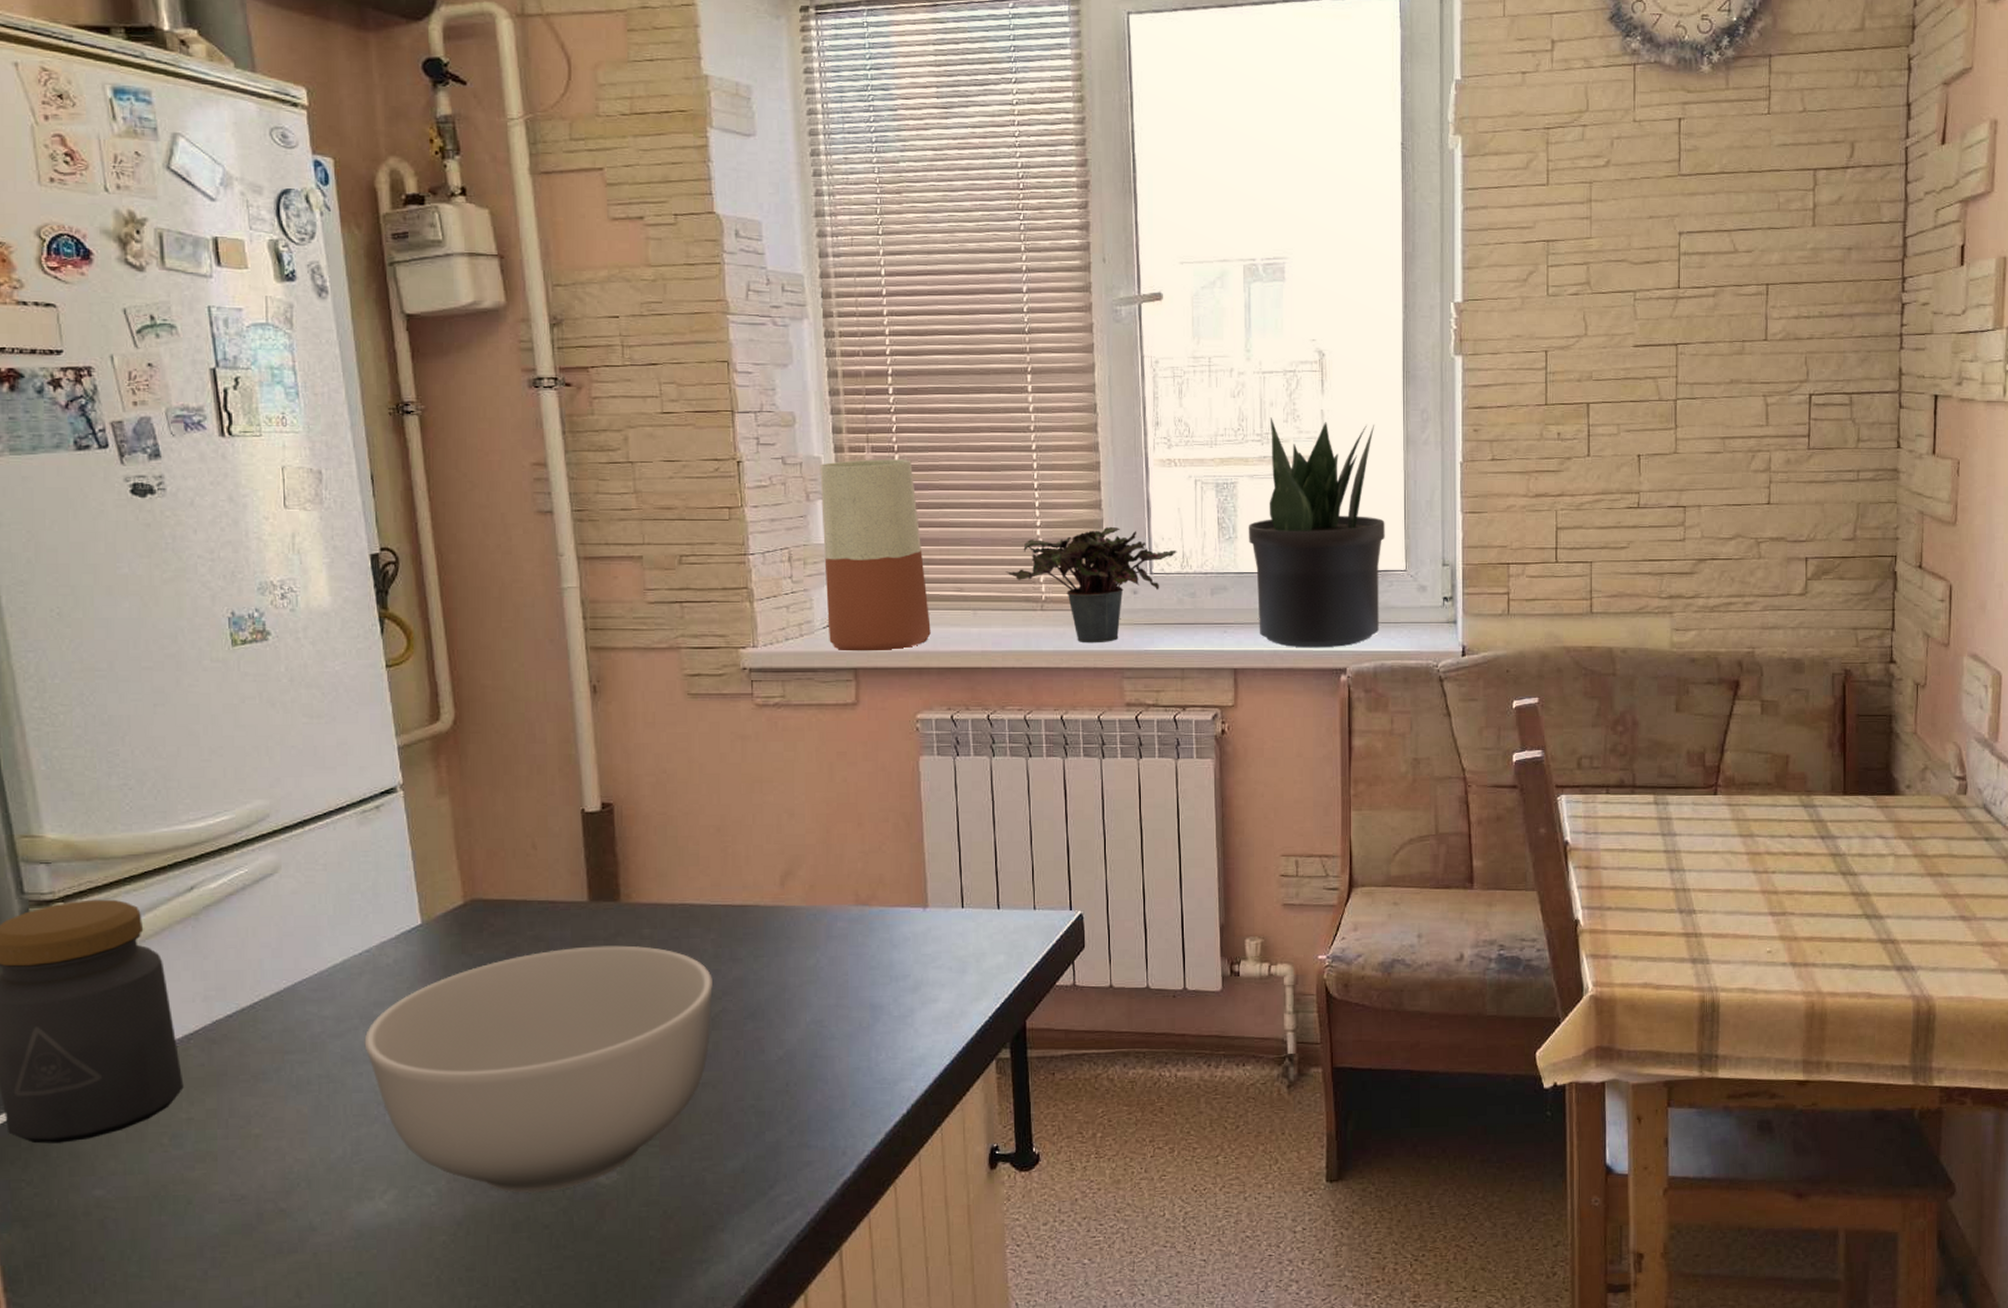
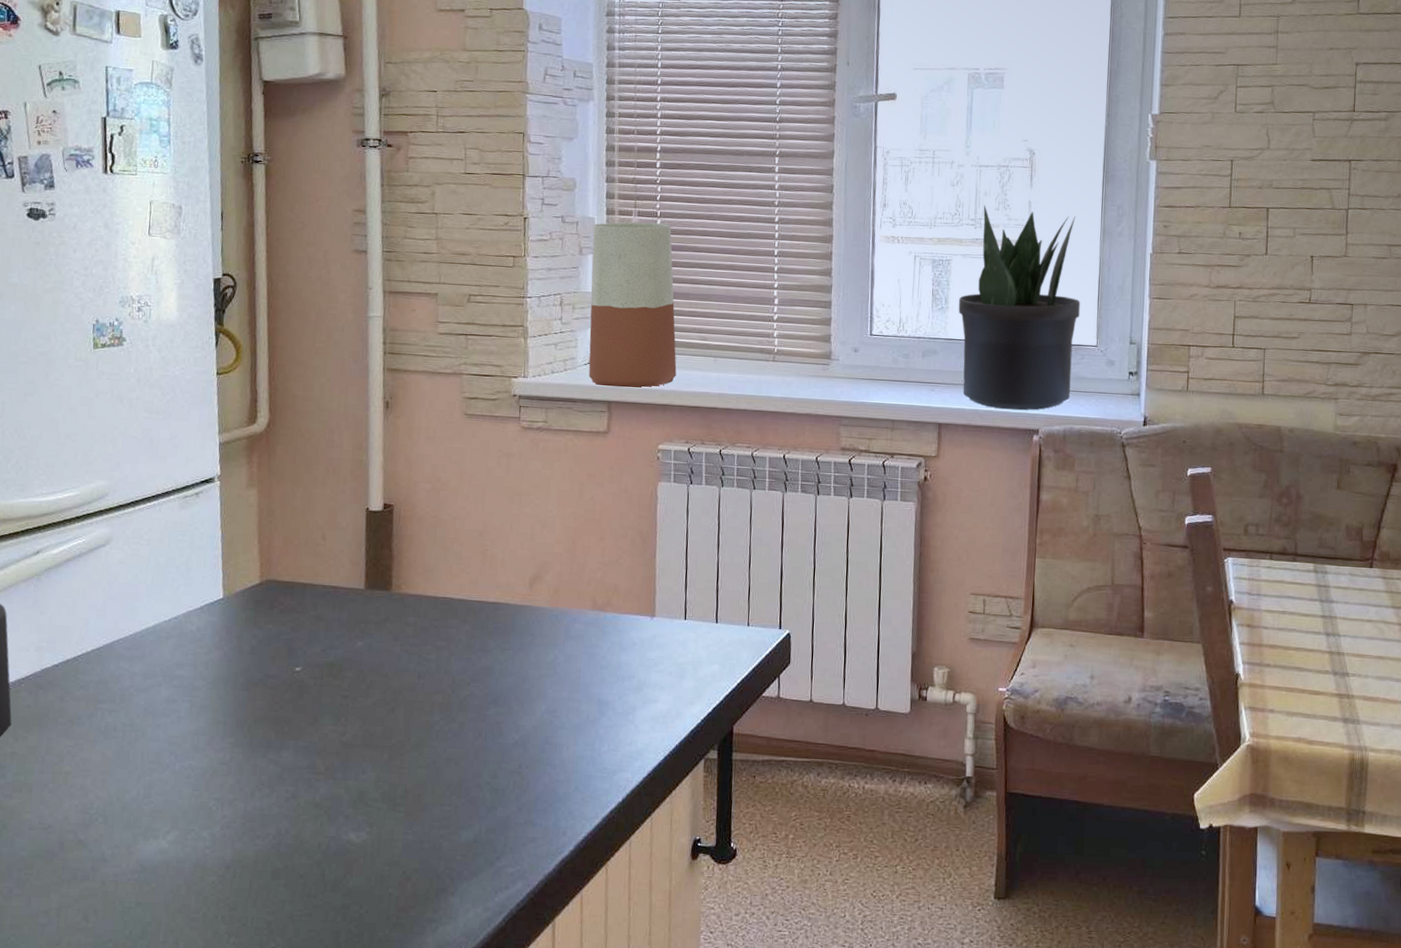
bowl: present [364,945,713,1194] -> none [164,628,464,846]
potted plant: present [1005,526,1178,643] -> none [744,292,895,393]

